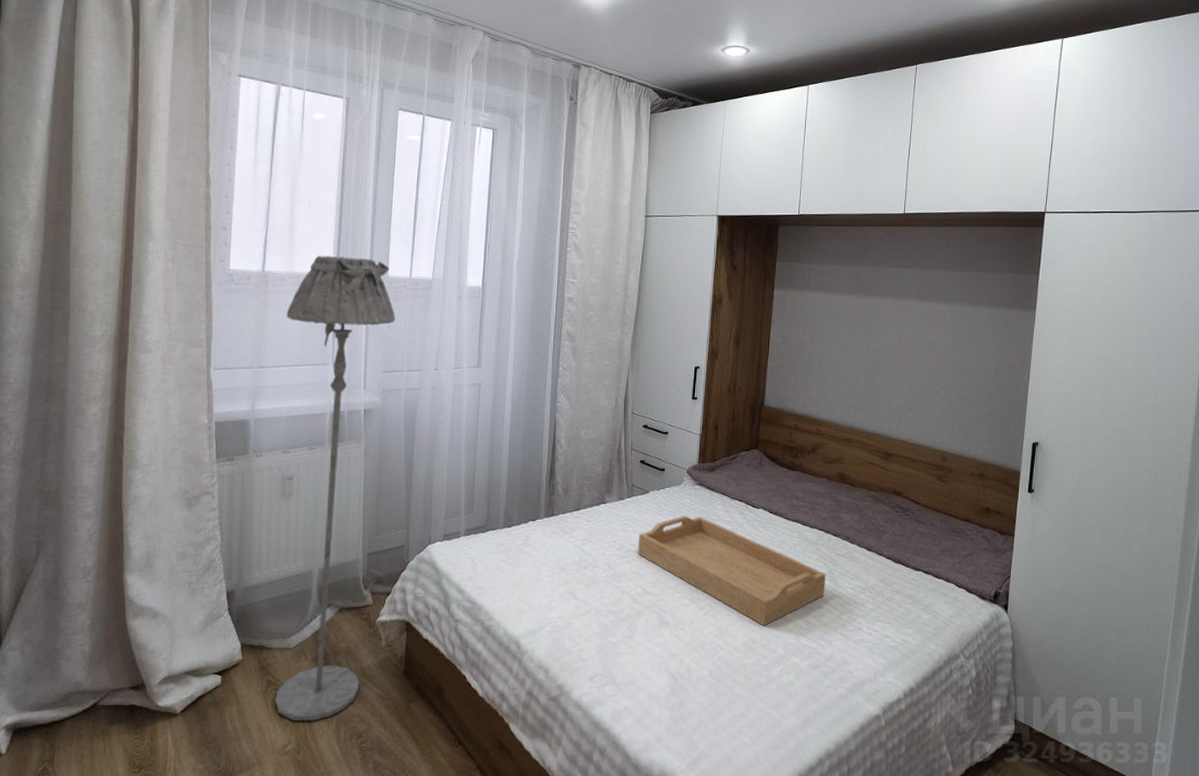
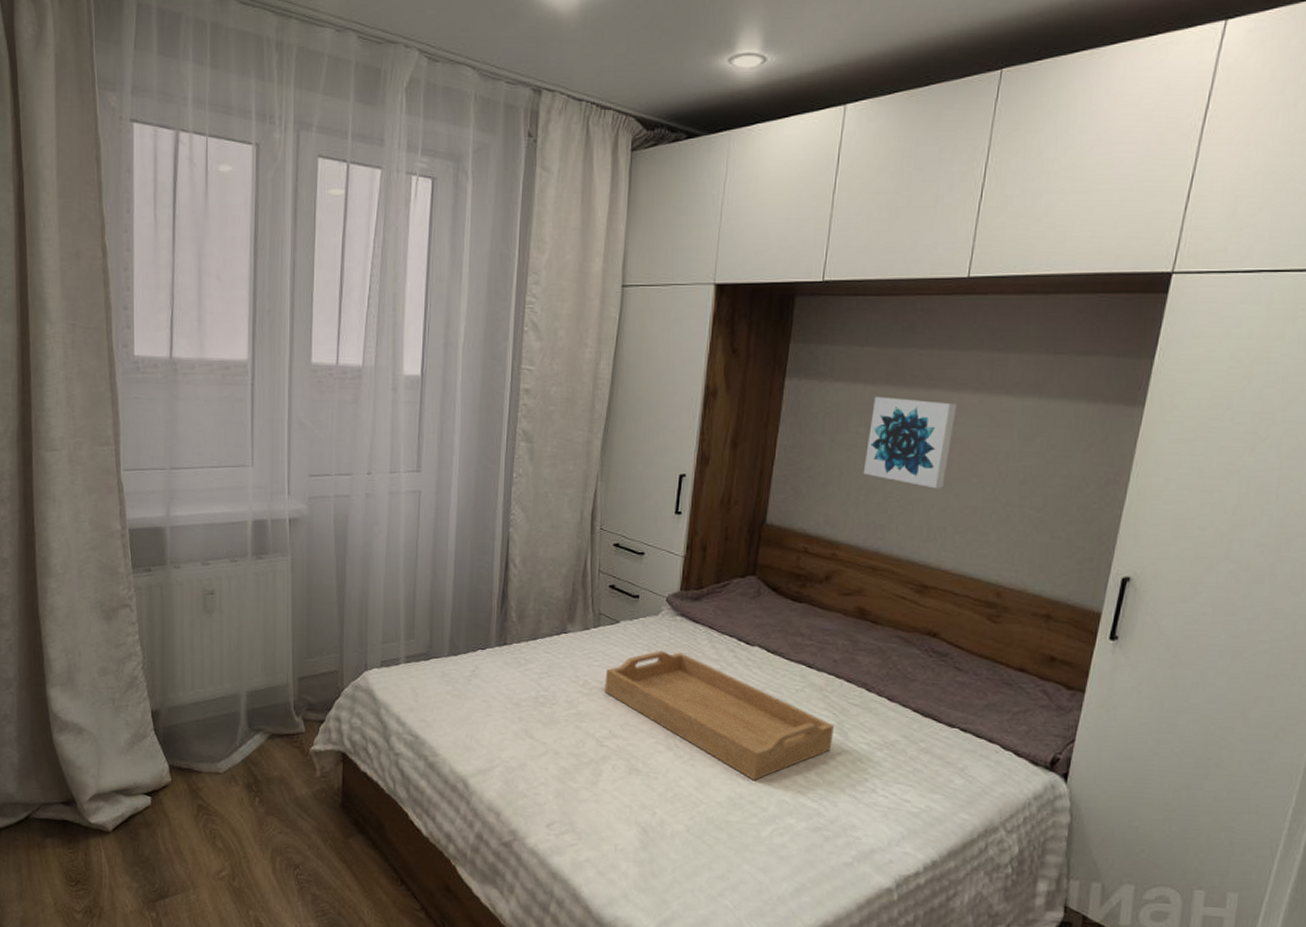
floor lamp: present [275,255,396,721] -> none [199,338,321,849]
wall art: none [837,303,903,376] -> present [863,396,958,489]

